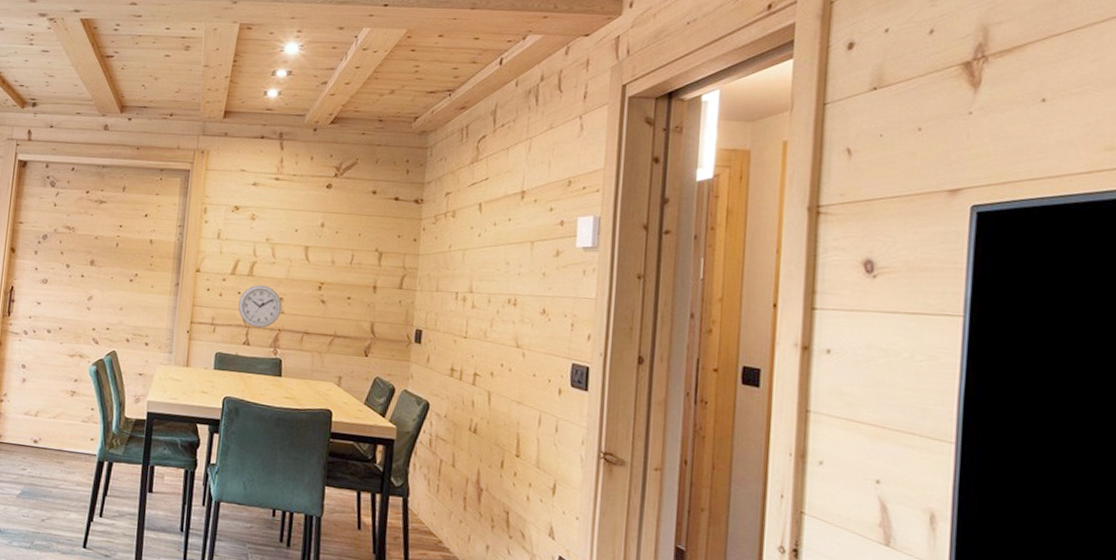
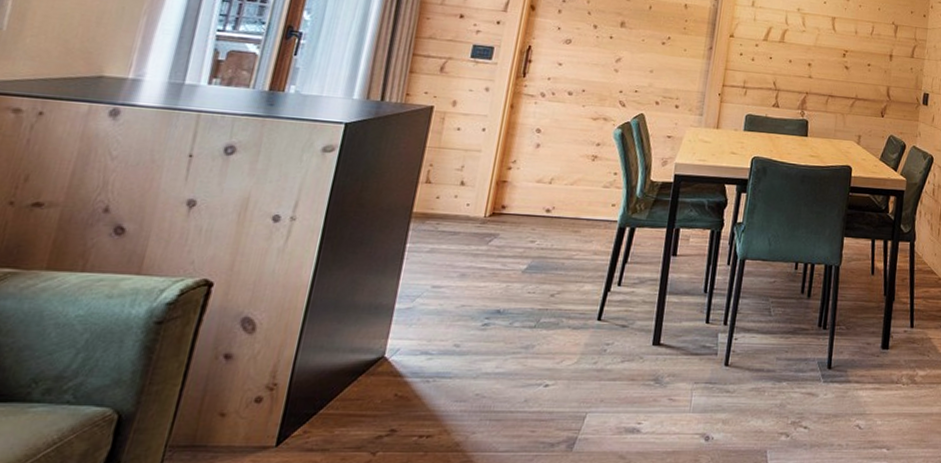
wall clock: present [238,285,282,328] -> none [769,51,810,91]

